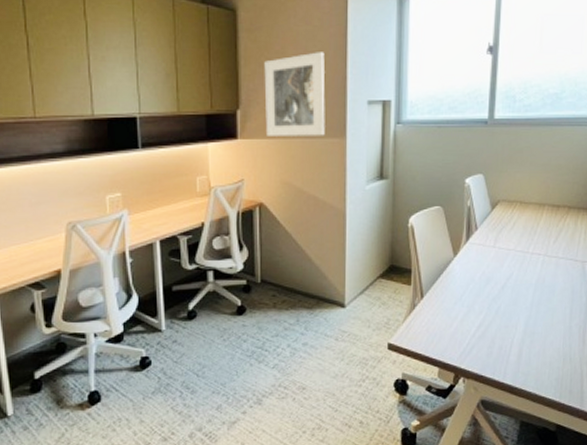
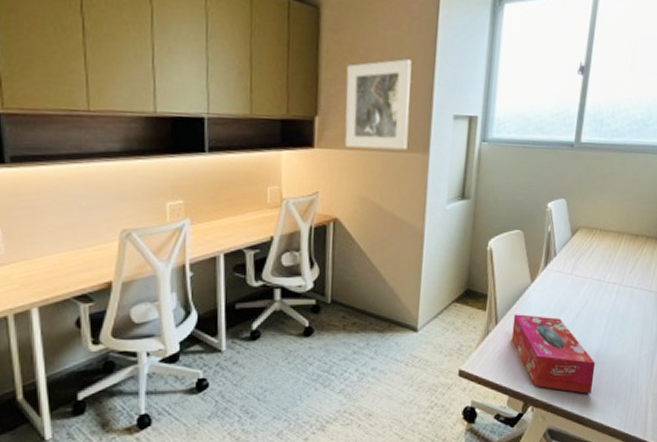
tissue box: none [438,287,525,364] -> present [511,314,596,394]

